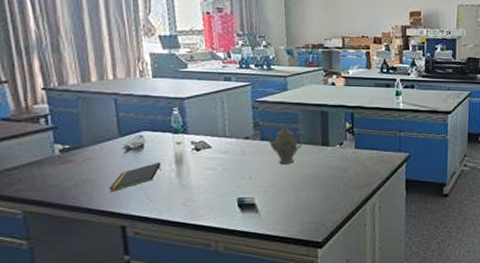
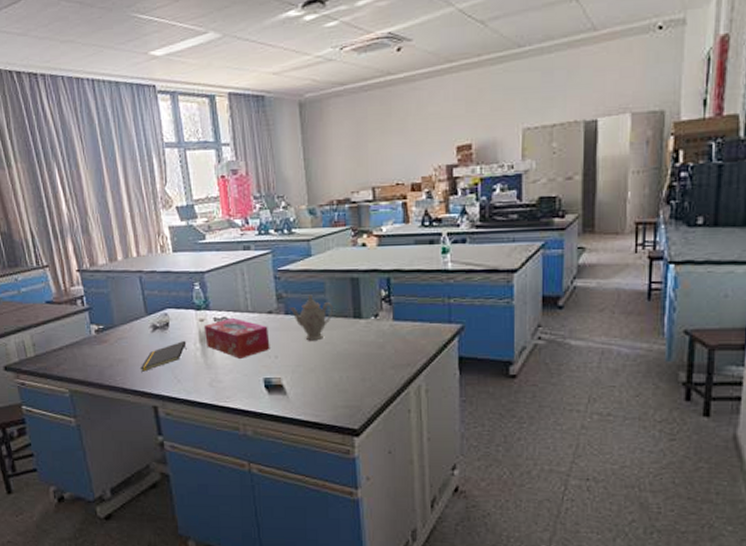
tissue box: none [180,141,245,180] -> present [203,317,270,359]

